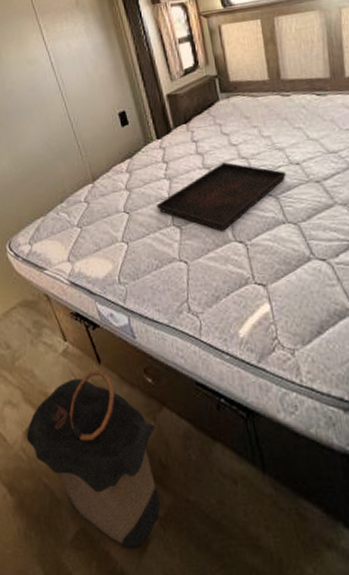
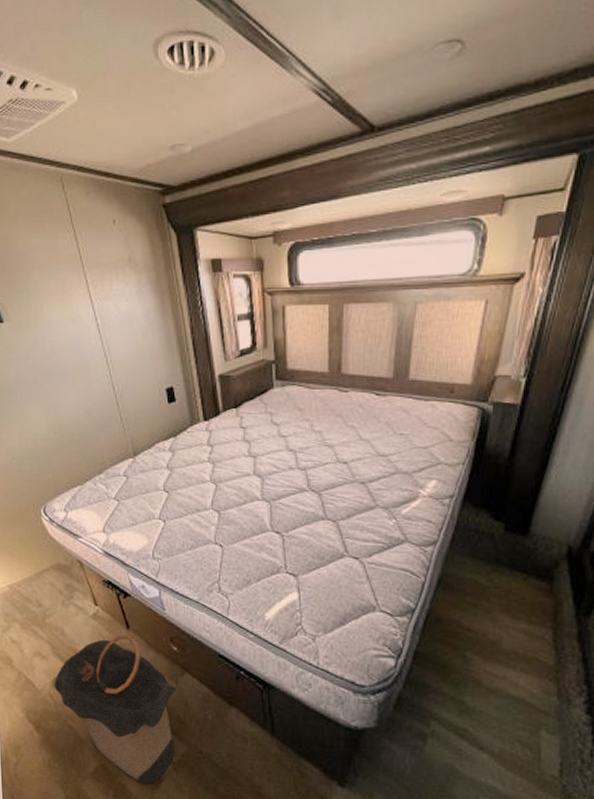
serving tray: present [157,162,286,232] -> none [198,453,332,520]

